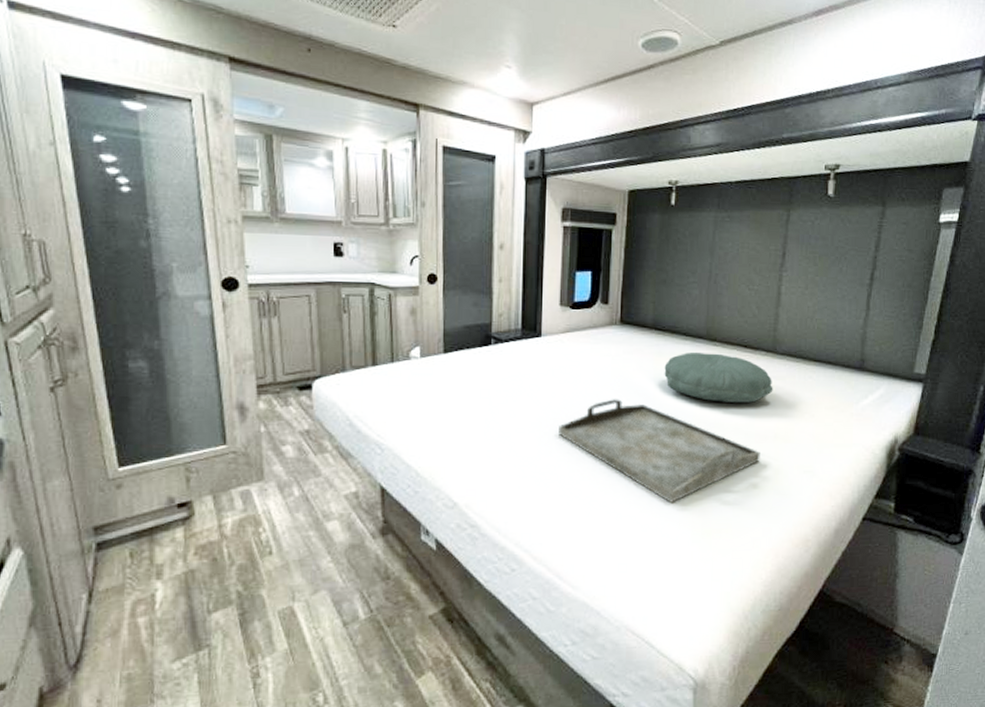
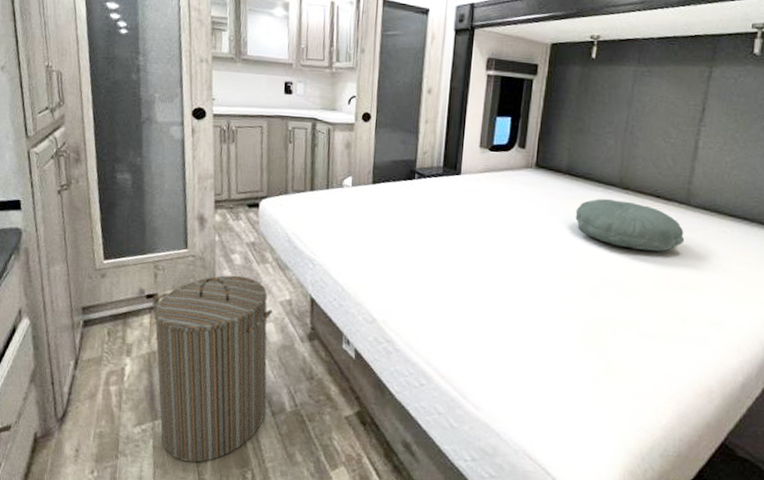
laundry hamper: none [187,470,337,694] -> present [152,275,272,463]
serving tray: present [558,399,761,503] -> none [471,237,668,340]

